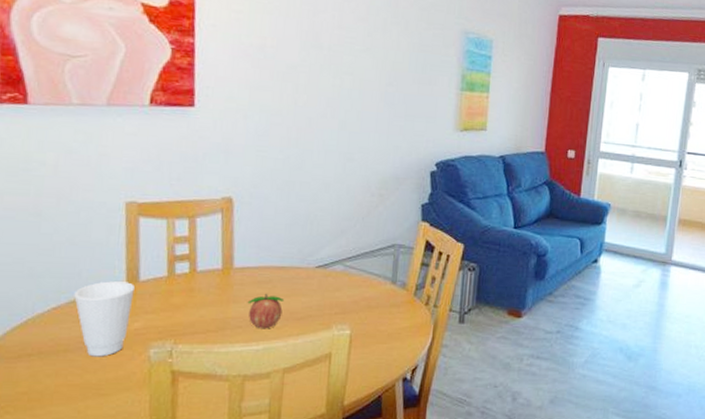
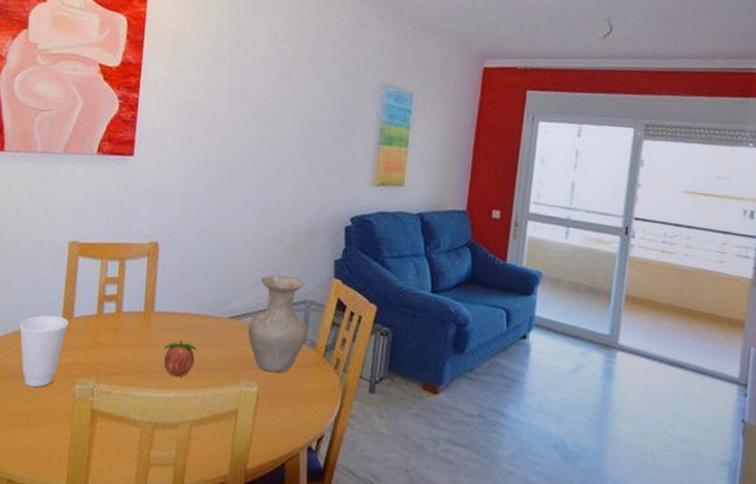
vase: none [337,222,398,315] -> present [248,275,308,373]

